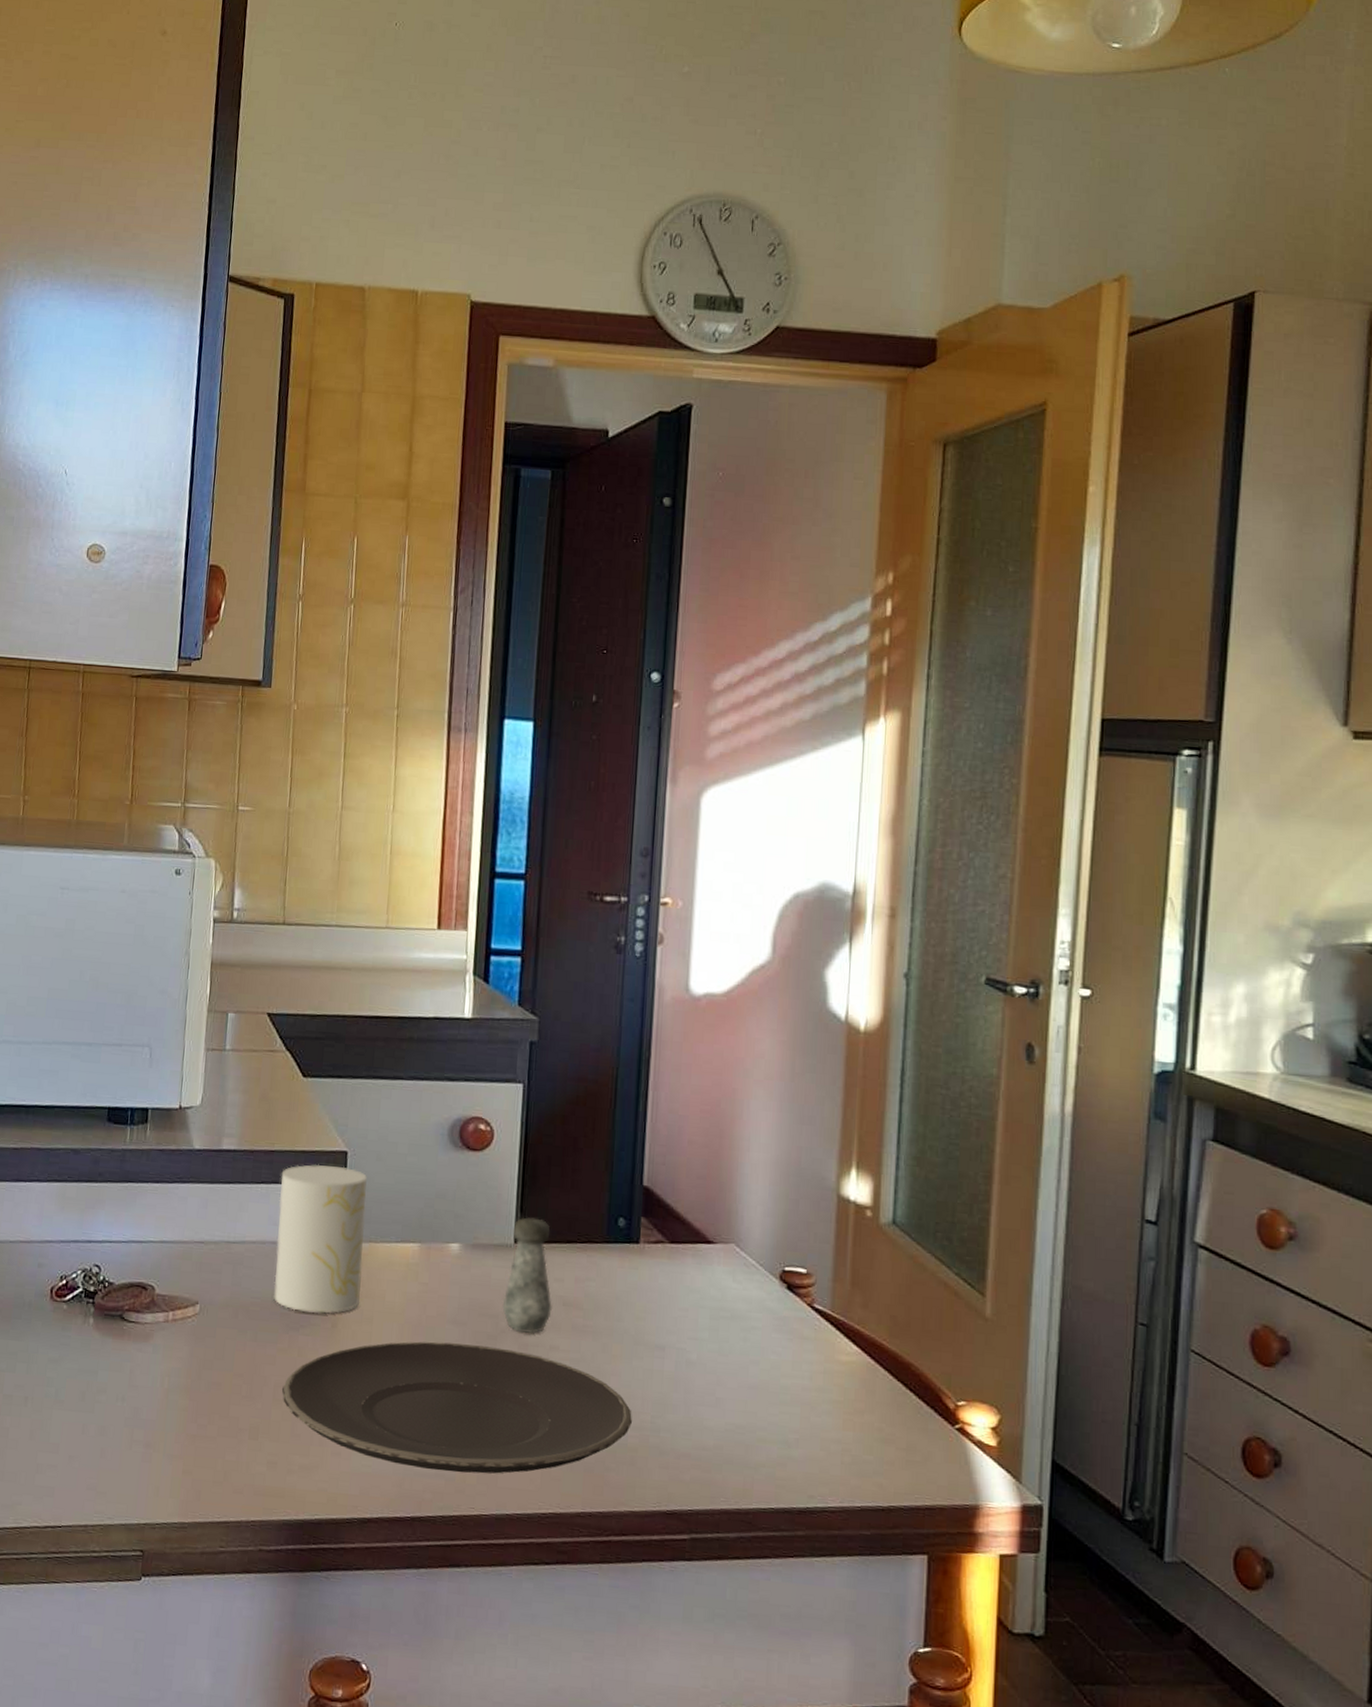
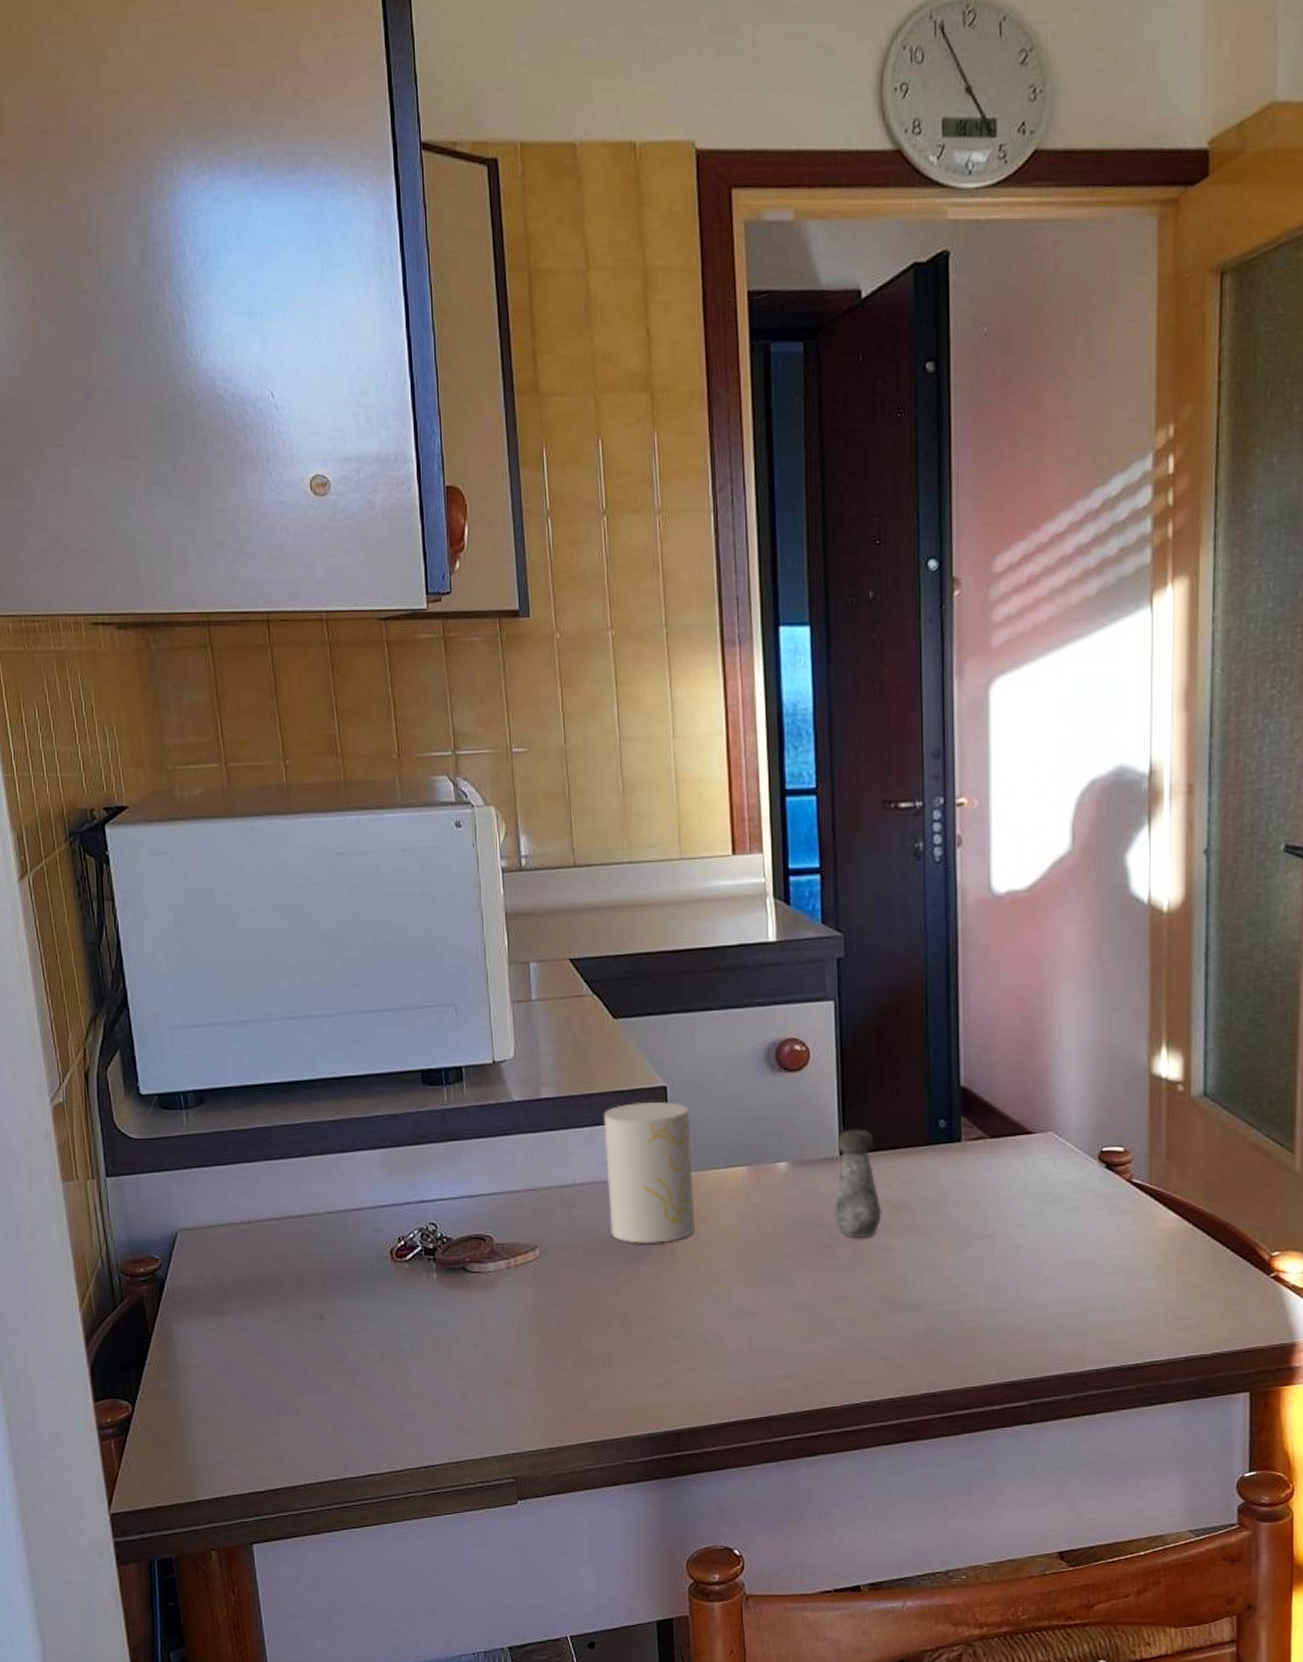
plate: present [281,1341,632,1474] -> none [629,1254,967,1373]

